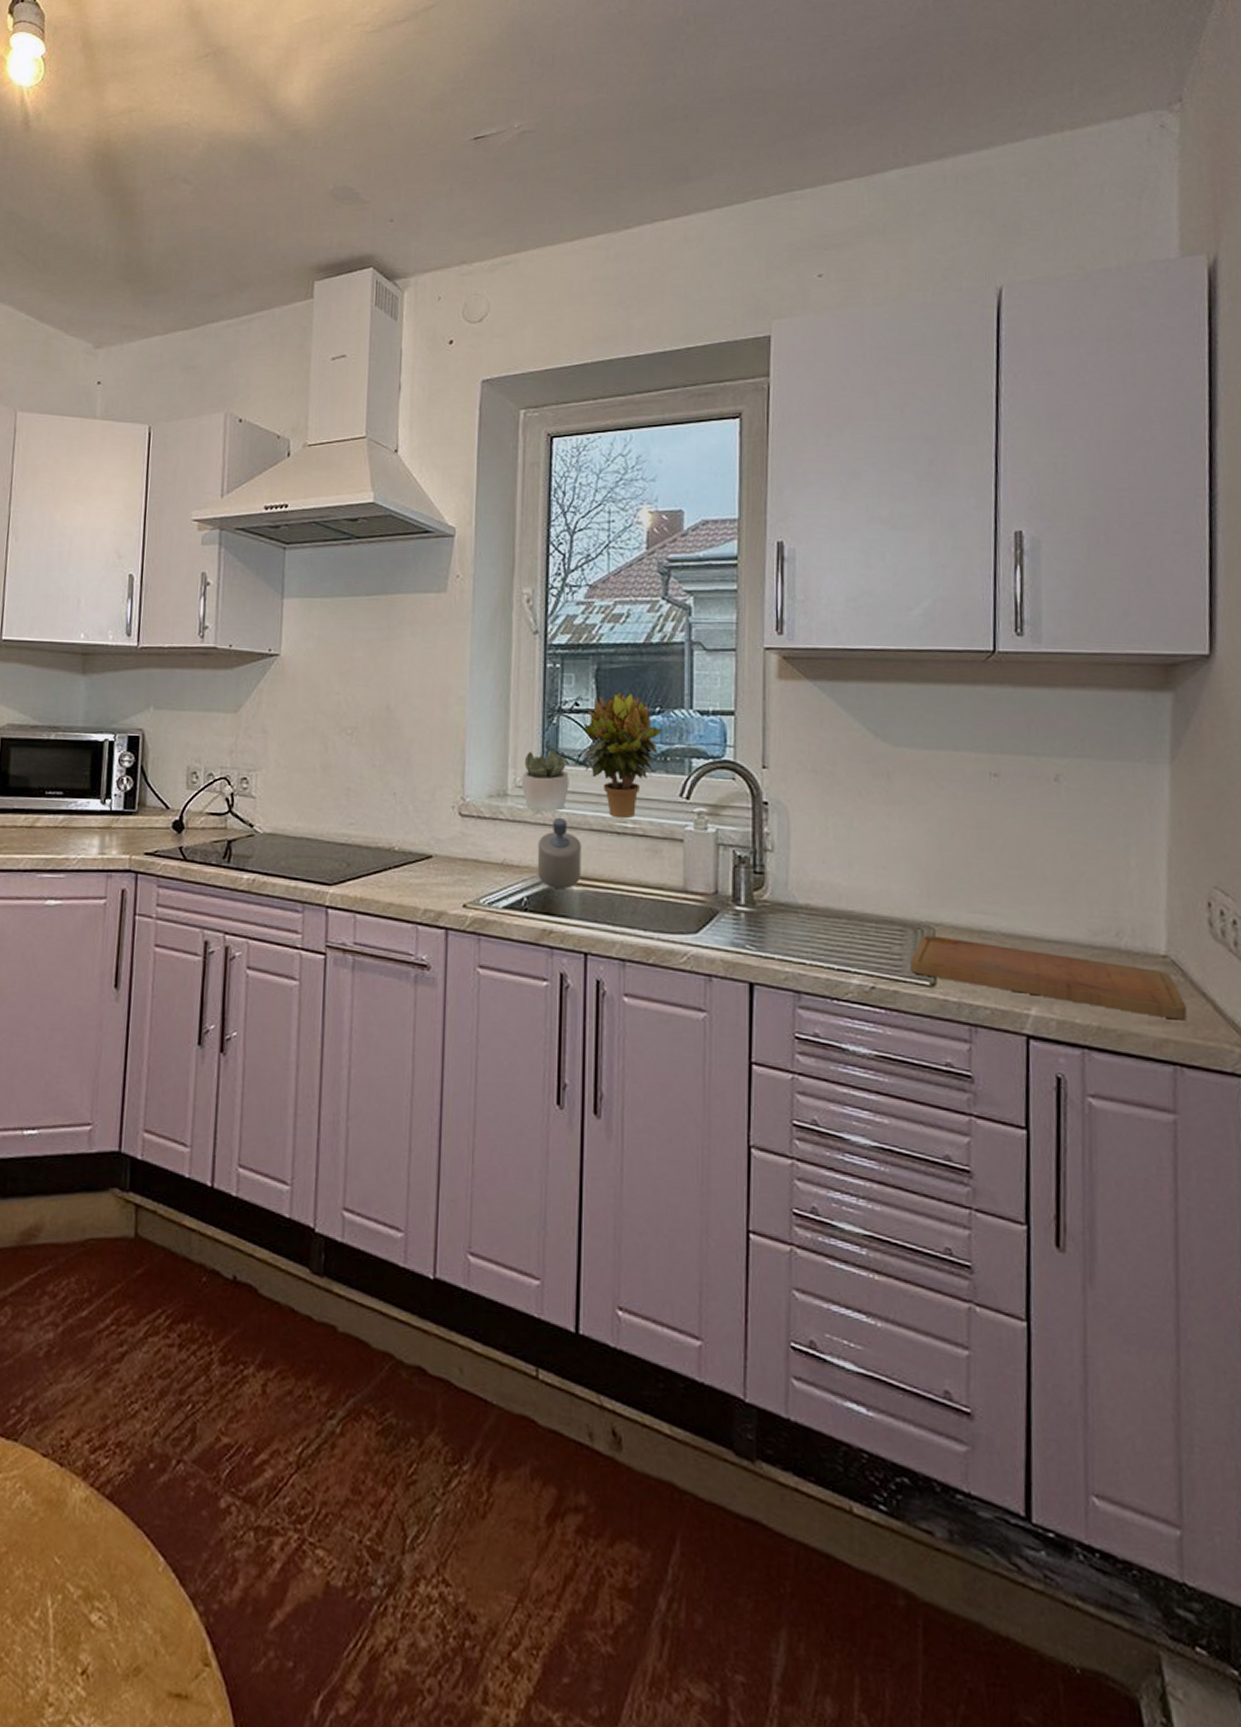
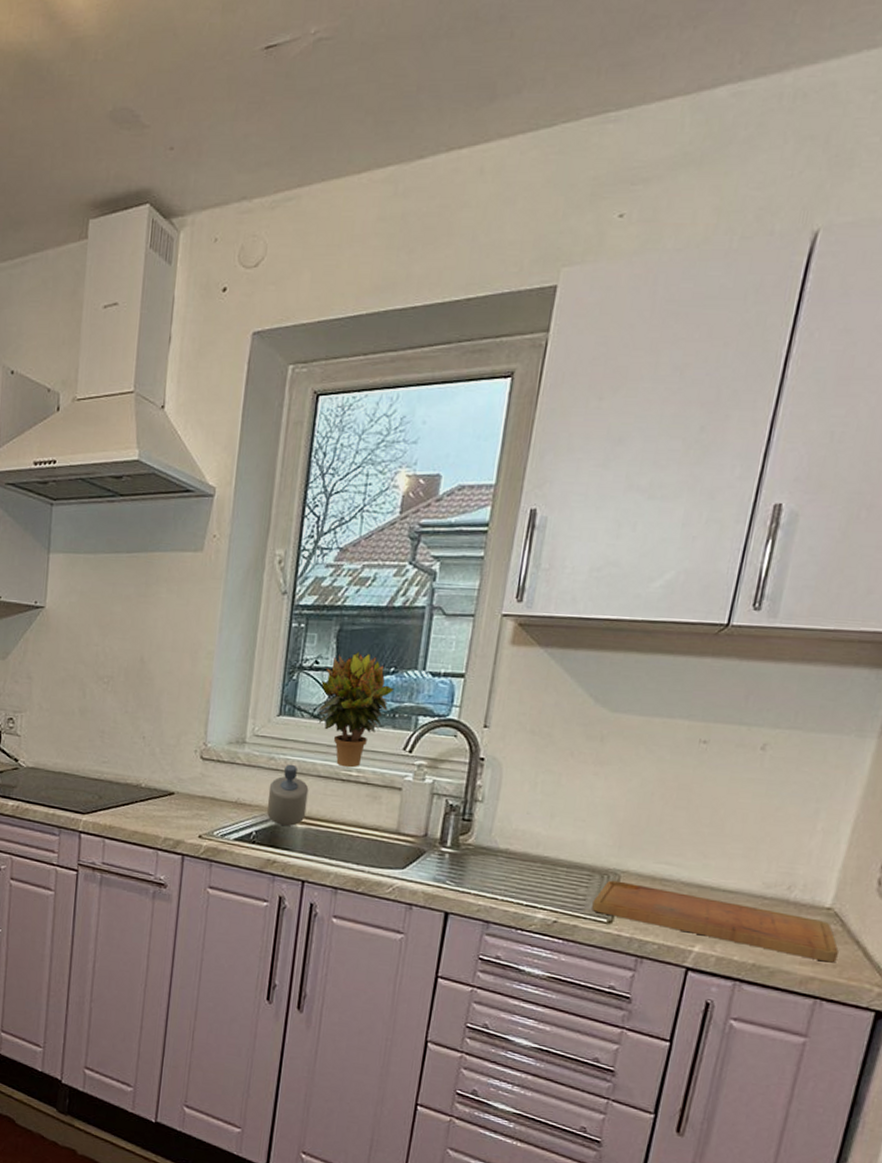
succulent plant: present [522,750,569,812] -> none [259,704,303,759]

